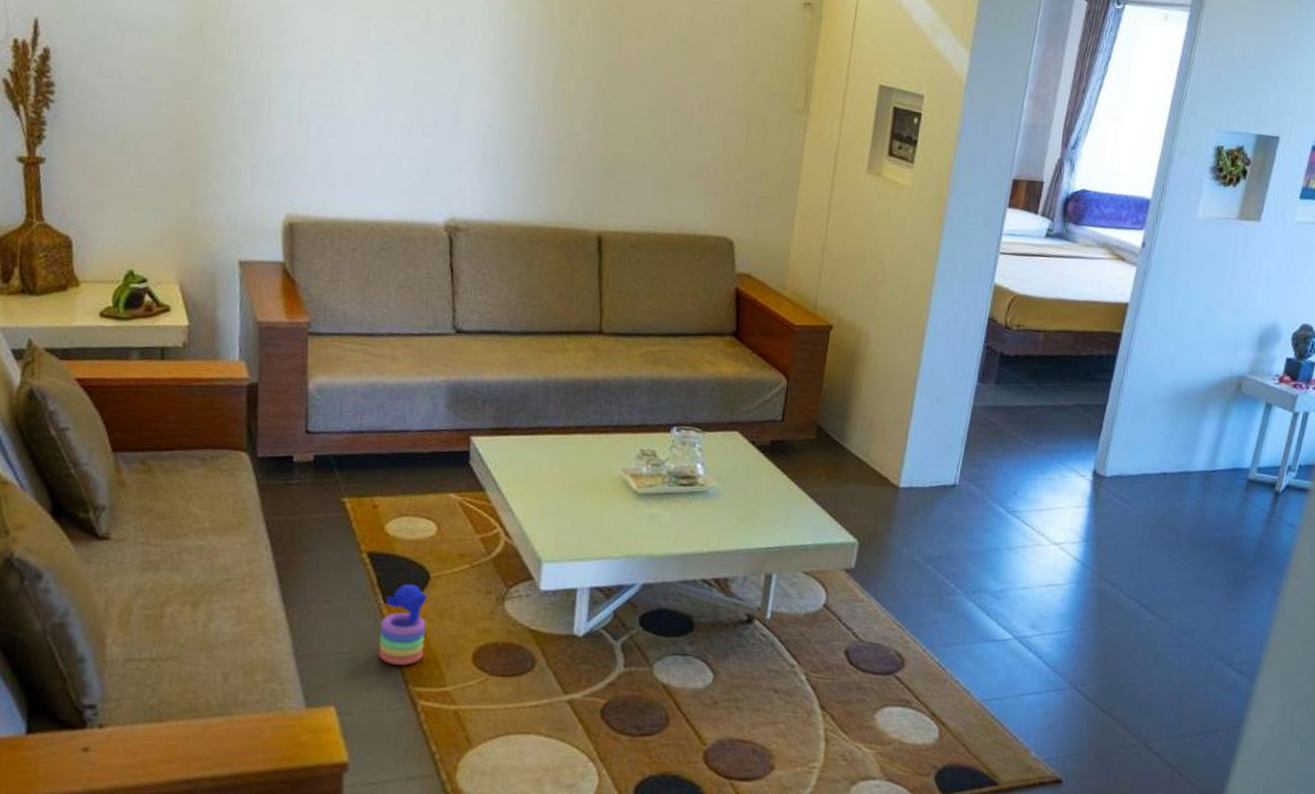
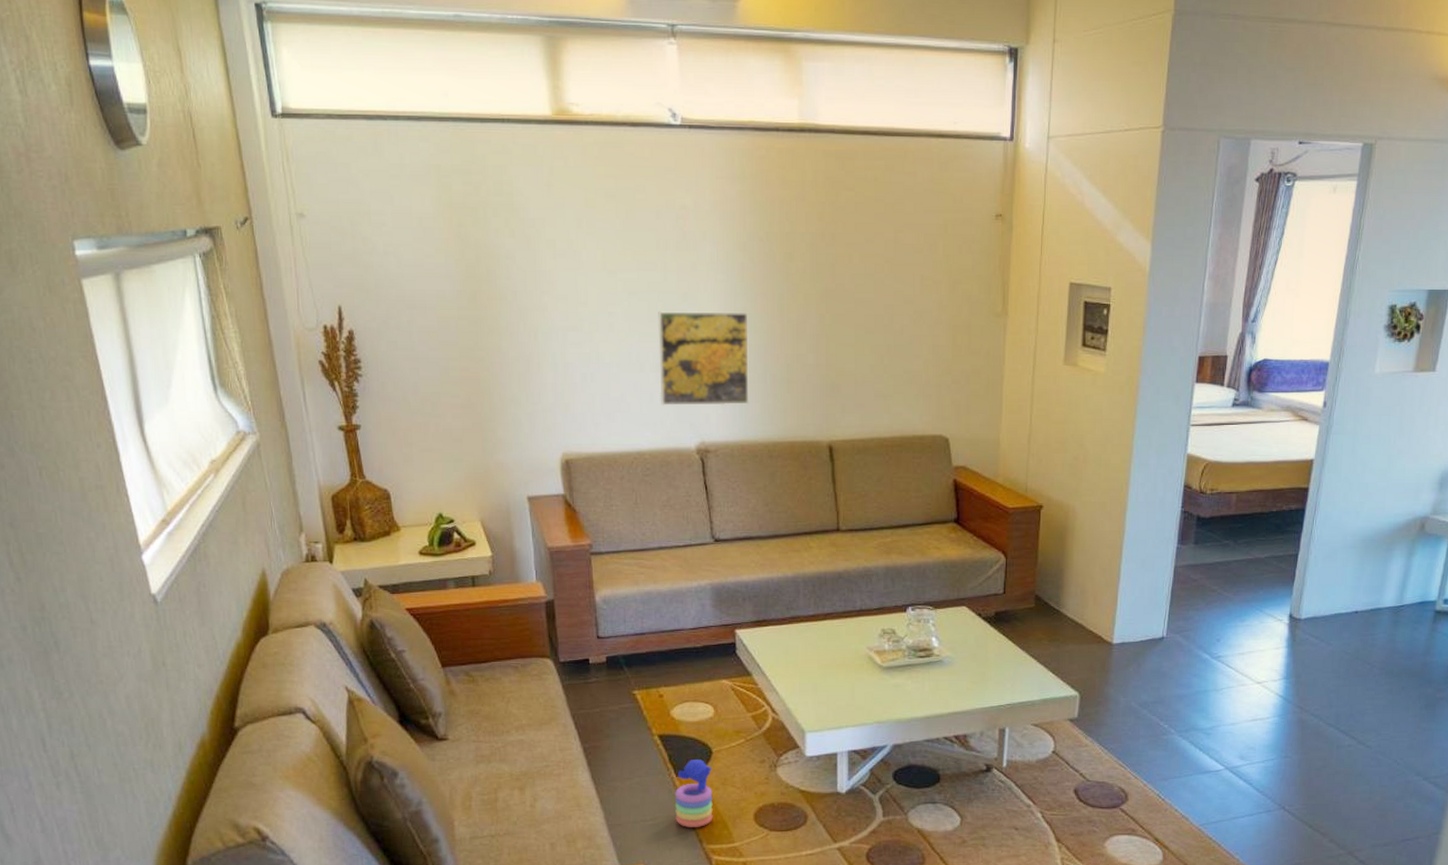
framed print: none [407,66,519,181] -> present [658,311,749,406]

